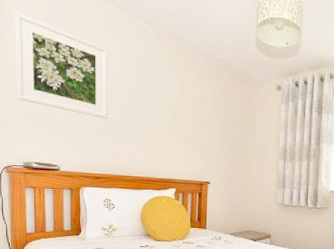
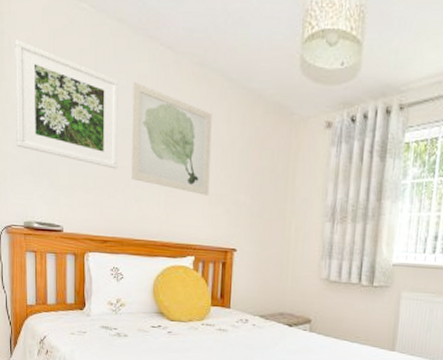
wall art: none [120,50,187,140] -> present [131,81,212,196]

